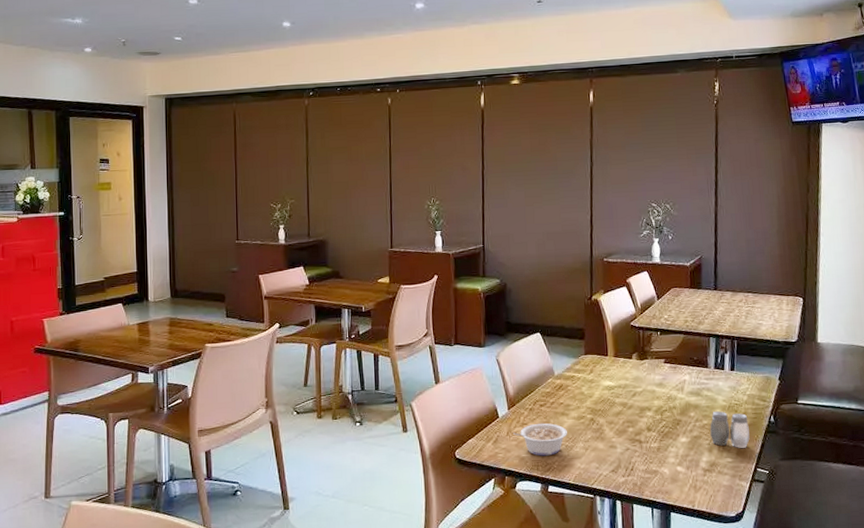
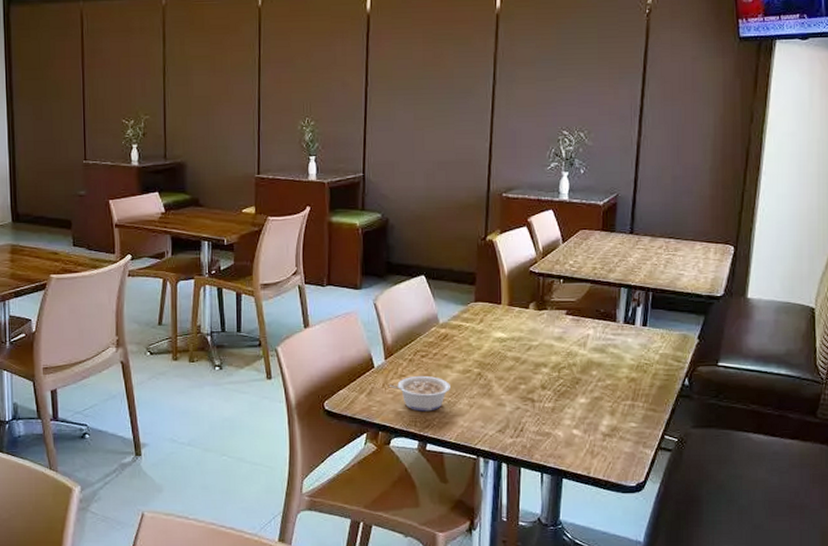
salt and pepper shaker: present [710,411,750,448] -> none [614,371,659,412]

